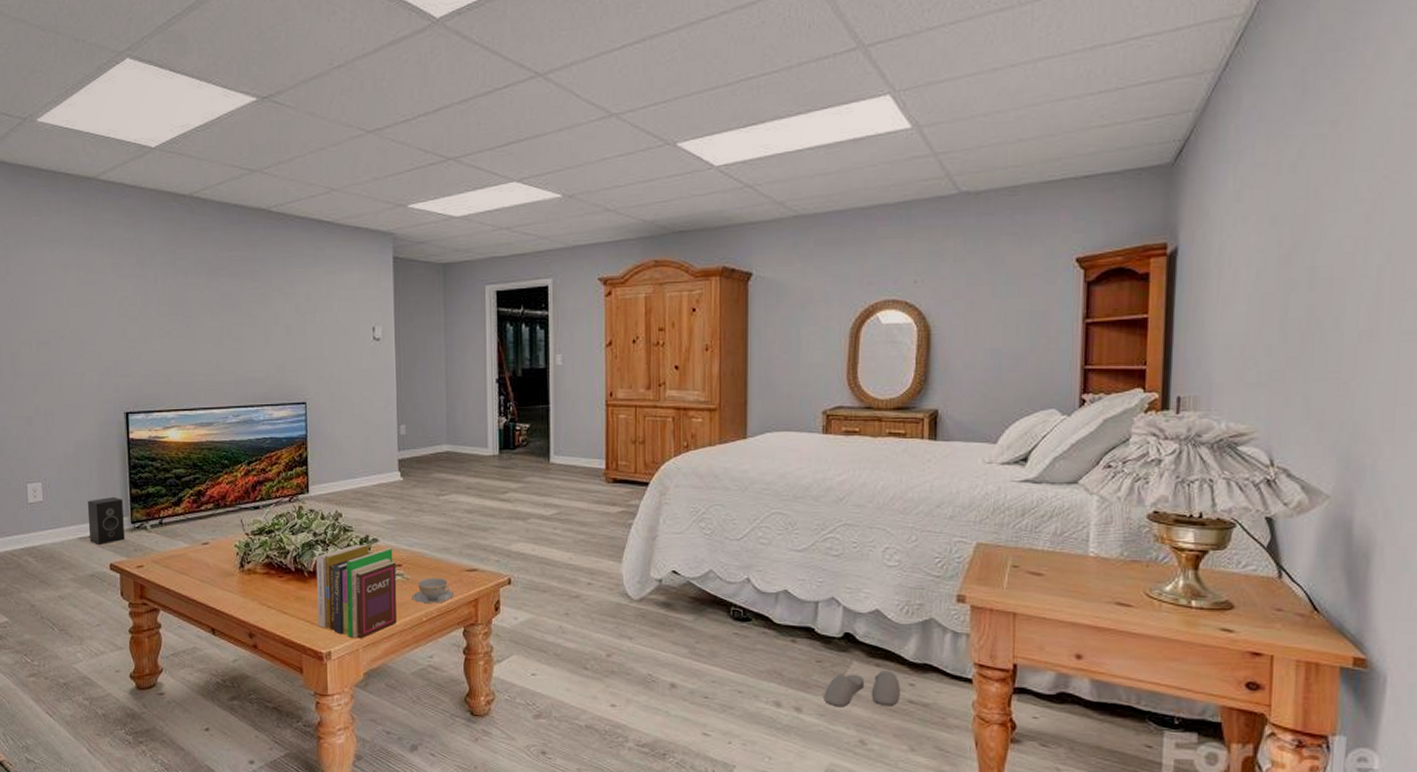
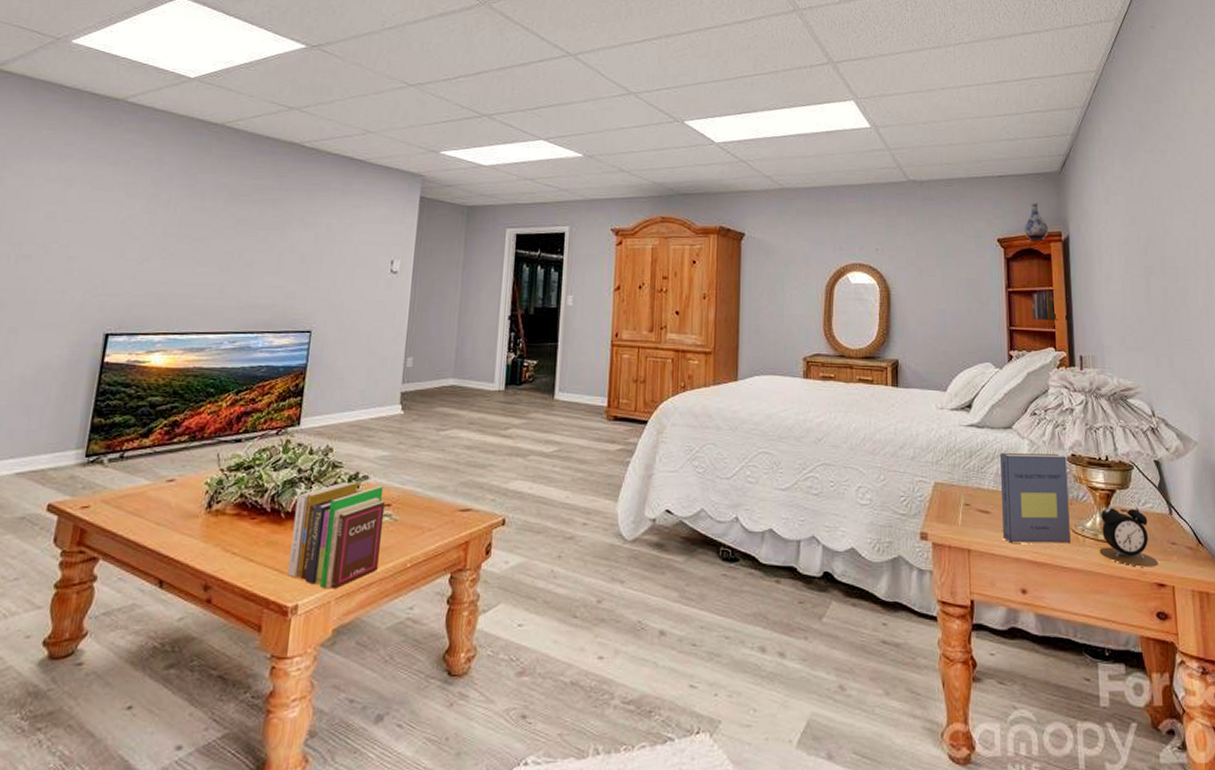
speaker: present [88,497,125,545] -> none [29,427,81,481]
teacup: present [412,578,454,604] -> none [398,518,444,547]
slippers: present [824,670,900,708] -> none [806,610,874,651]
book: none [1057,511,1147,608] -> present [999,453,1071,544]
vase: none [1114,208,1150,258] -> present [1024,203,1049,241]
books: none [1116,317,1169,356] -> present [1031,289,1069,321]
alarm clock: none [1179,565,1256,635] -> present [1099,503,1158,567]

